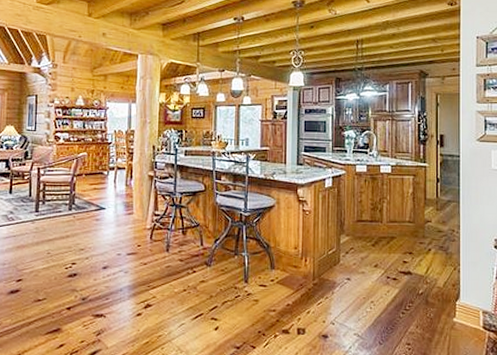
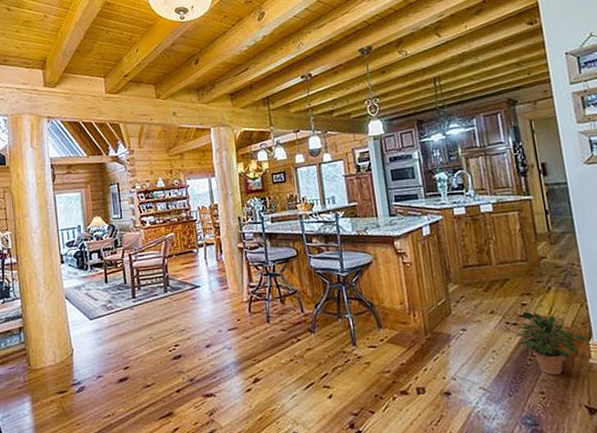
potted plant: none [391,268,455,329] -> present [513,311,588,375]

